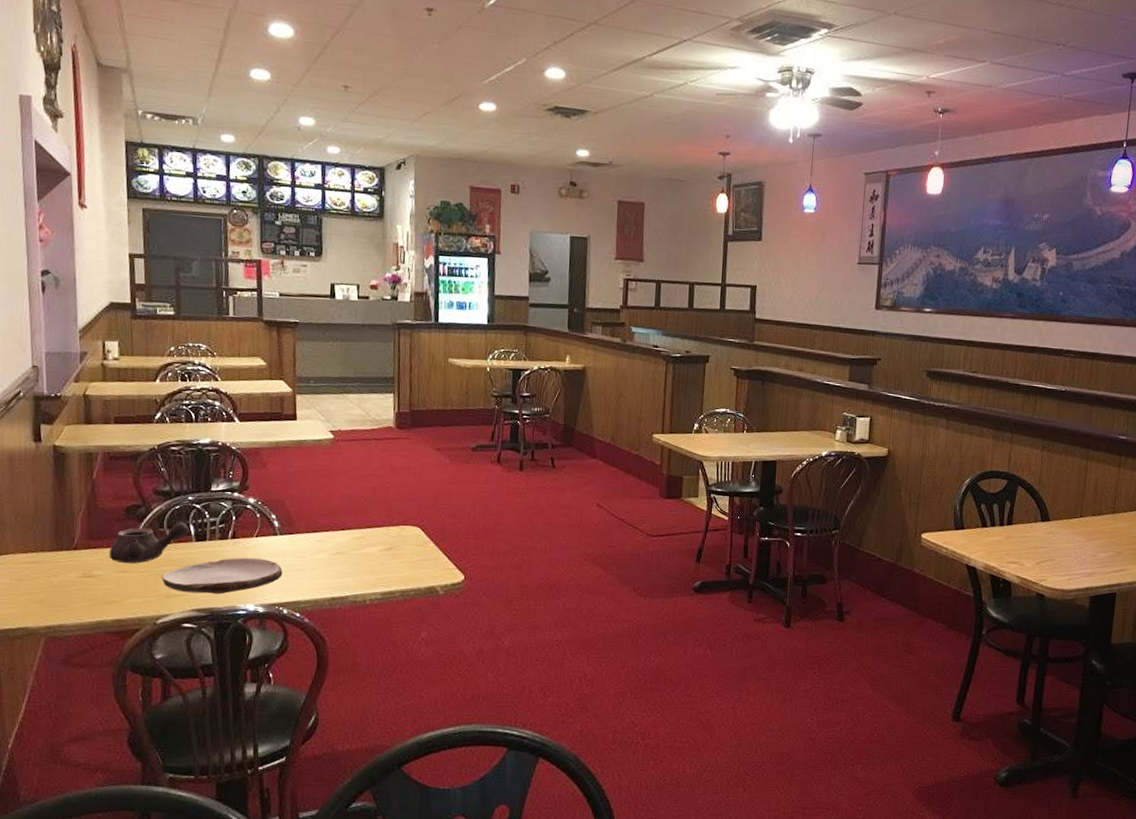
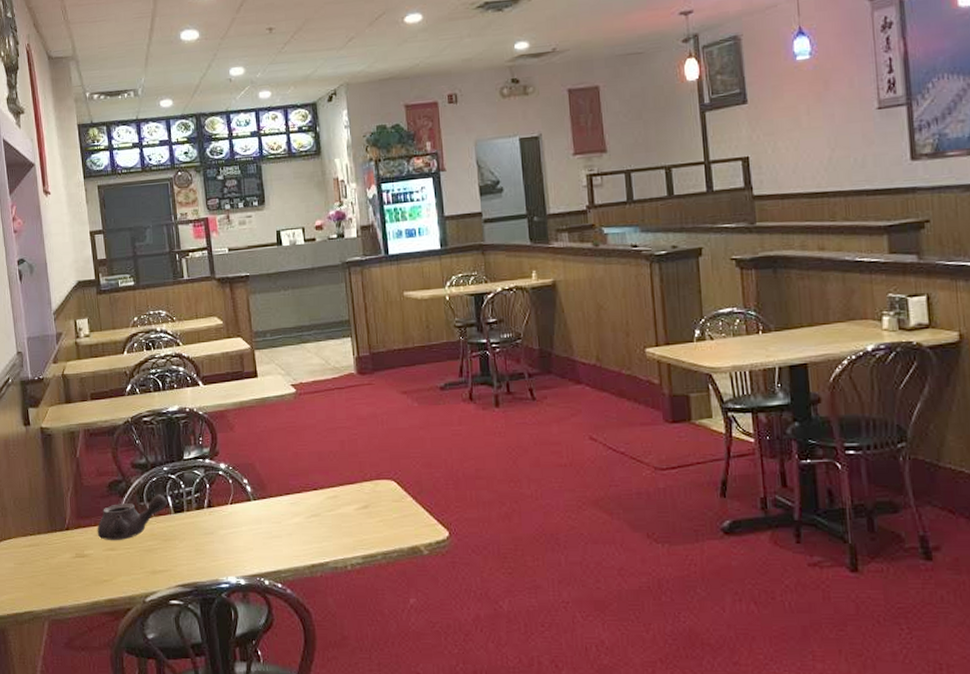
plate: present [161,557,283,594] -> none [146,526,260,568]

